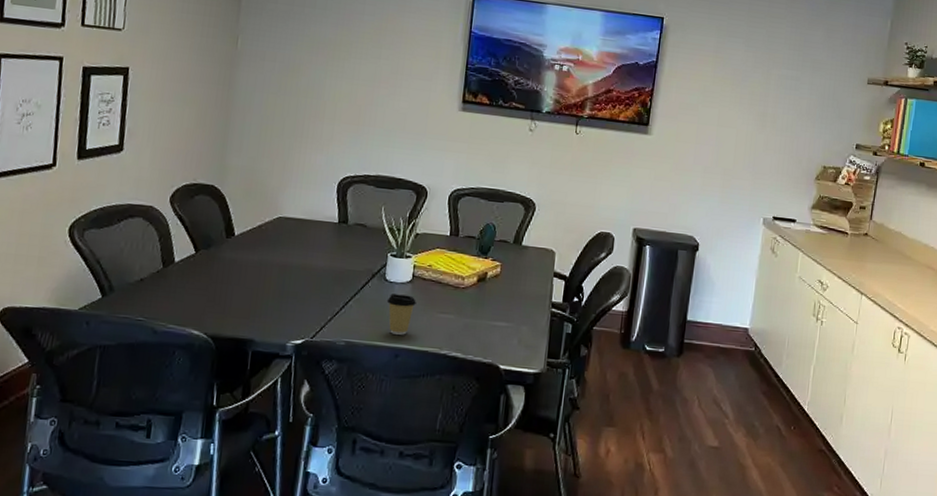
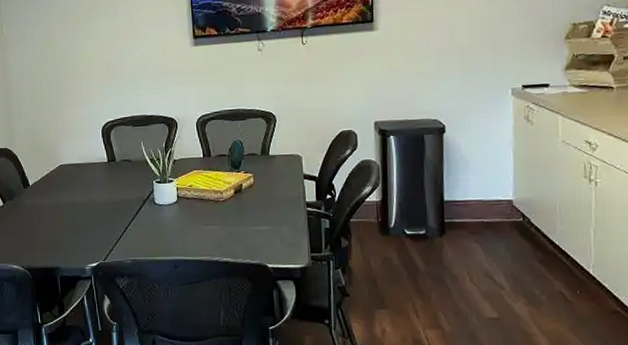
coffee cup: present [386,293,416,335] -> none [159,214,185,249]

